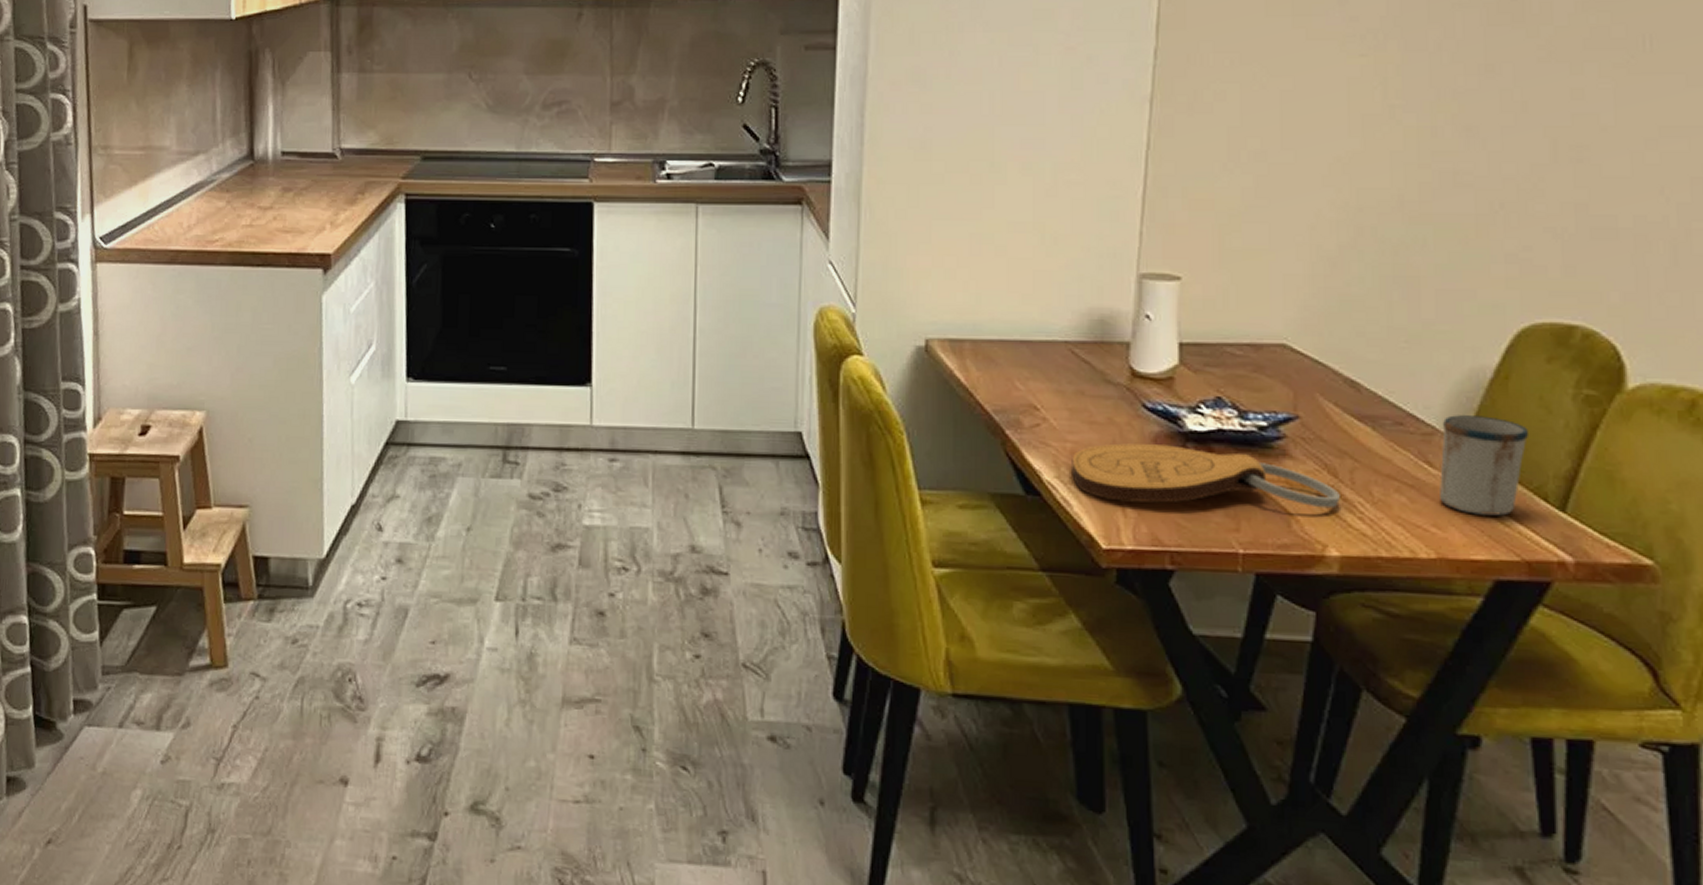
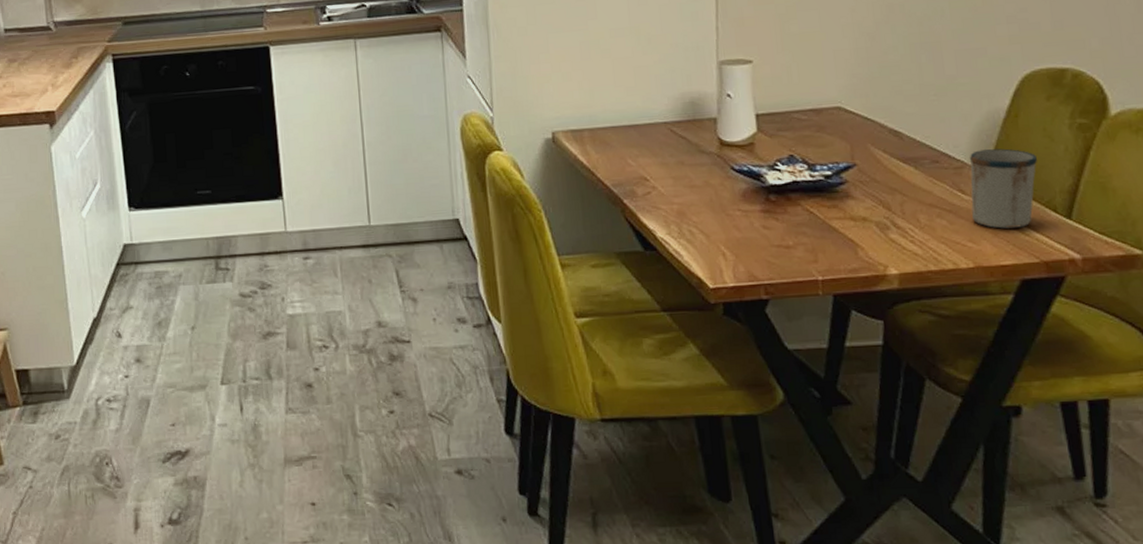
cutting board: present [1072,443,1340,509] -> none [678,198,894,248]

